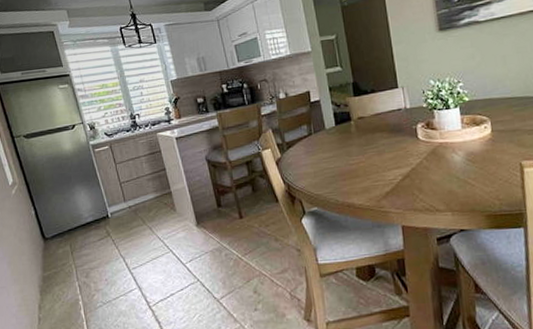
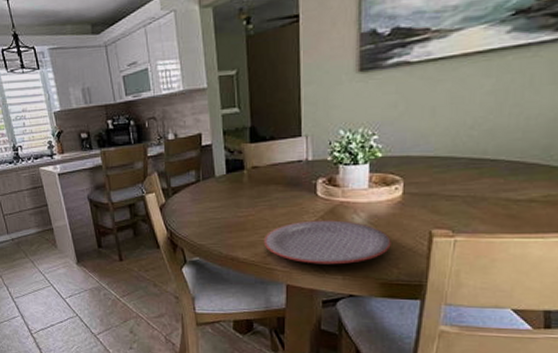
plate: none [375,159,490,203] -> present [263,220,391,265]

